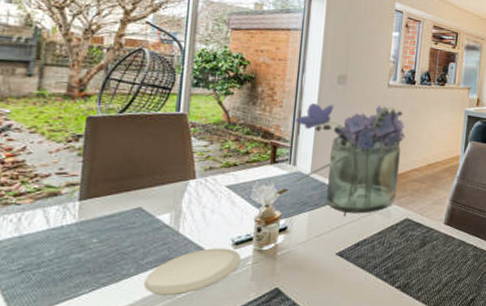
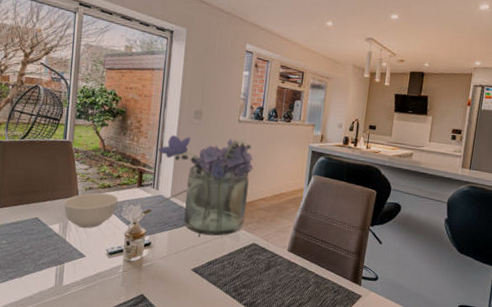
plate: present [144,248,242,295] -> none [40,255,114,292]
bowl: none [176,173,246,217] -> present [64,192,118,229]

